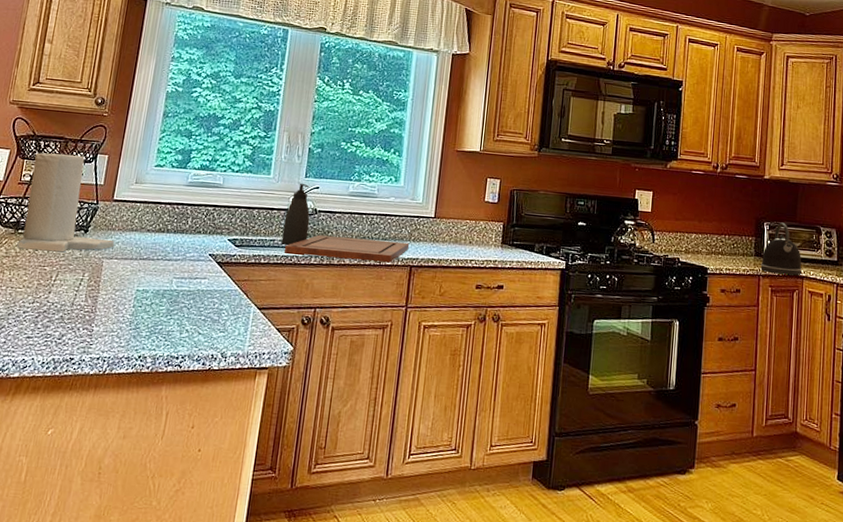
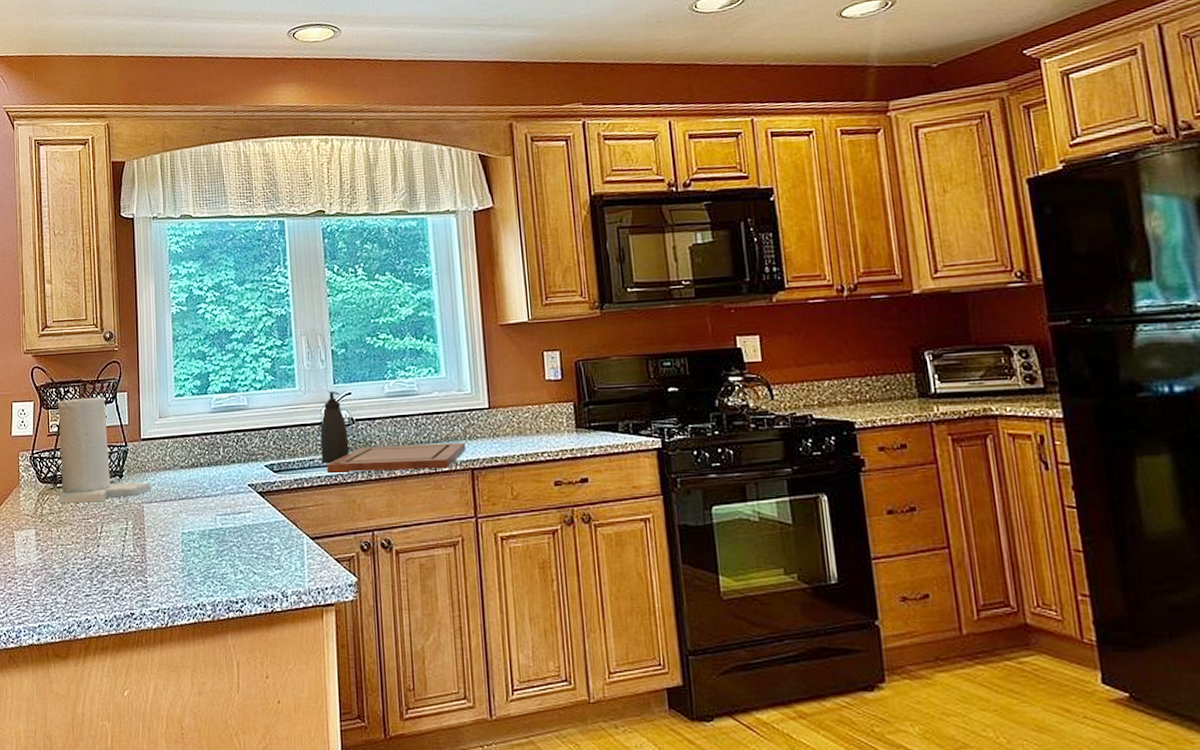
kettle: present [760,222,802,276] -> none [929,347,993,417]

